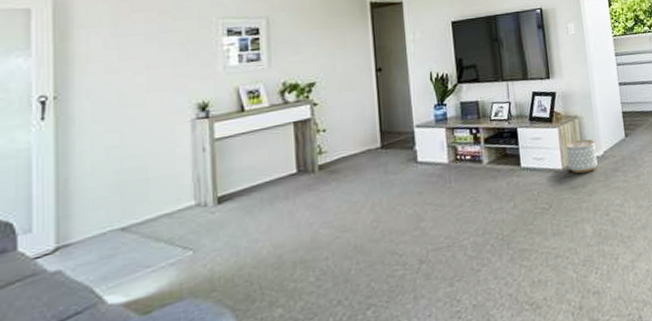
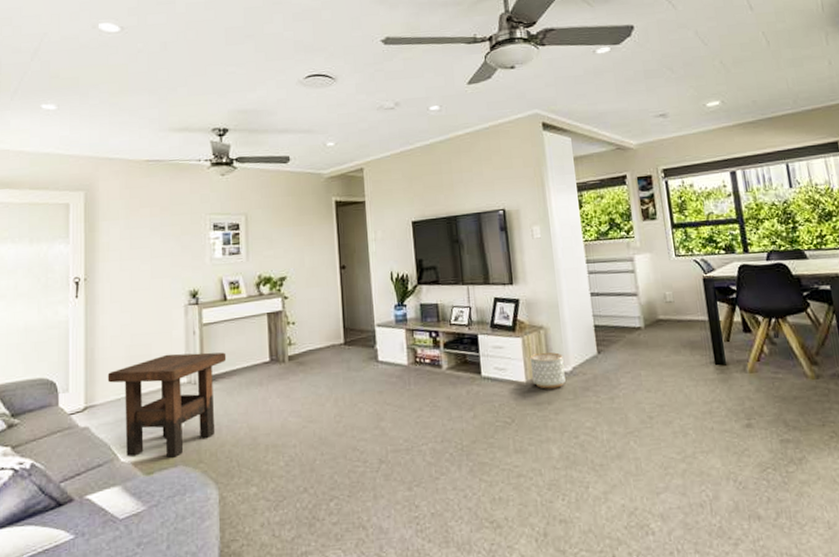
side table: none [88,168,245,298] -> present [107,352,227,458]

